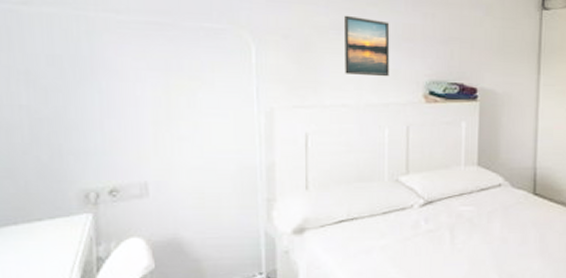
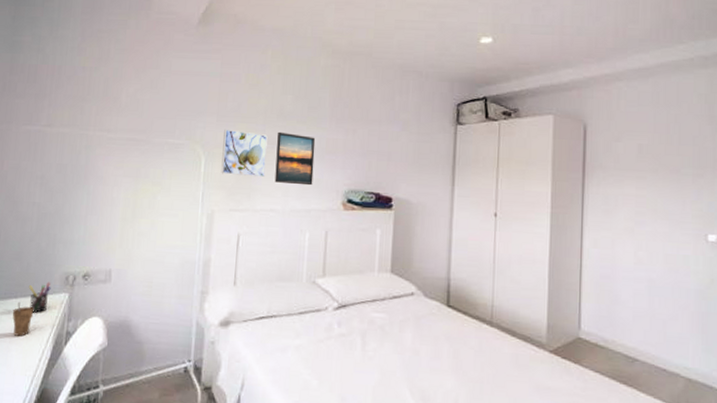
cup: none [15,229,45,269] -> present [13,302,33,336]
pen holder: none [33,202,66,240] -> present [29,282,51,313]
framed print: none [277,11,332,68] -> present [221,129,268,177]

